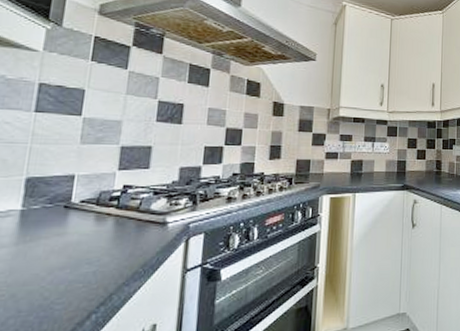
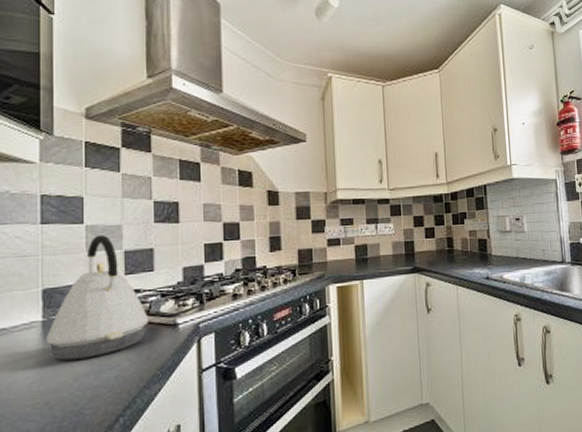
kettle: none [22,128,137,252] -> present [46,235,148,361]

